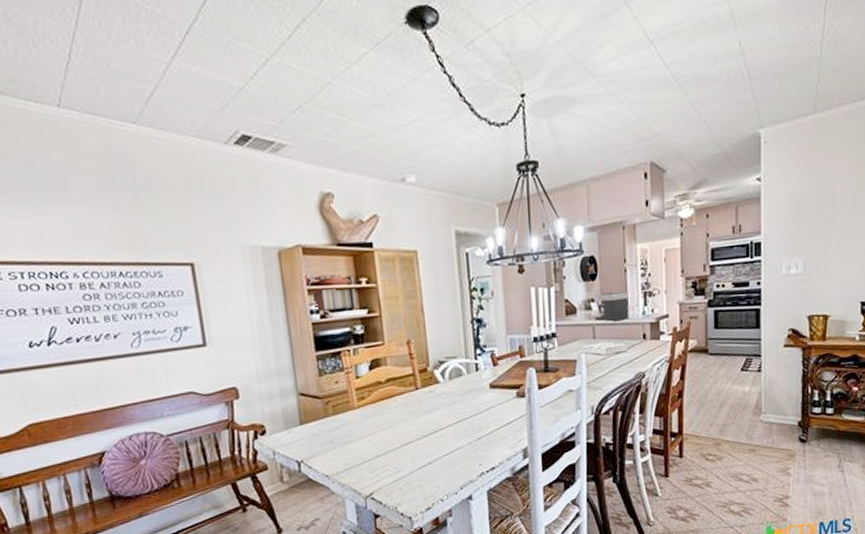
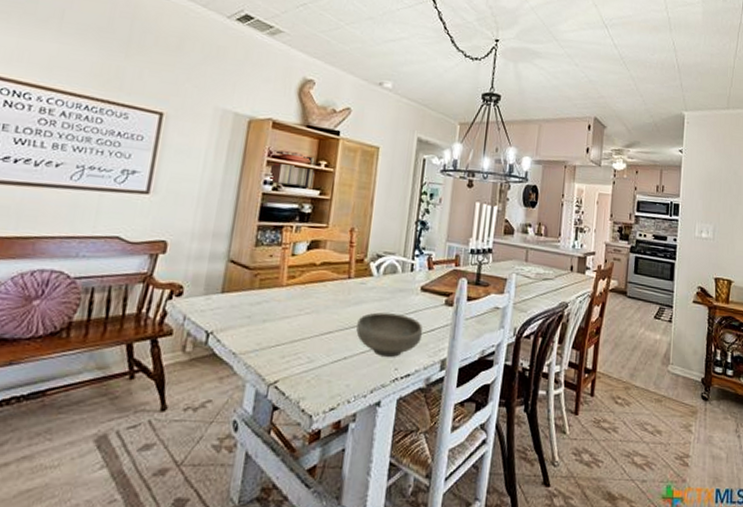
bowl: none [434,414,500,456] -> present [356,312,423,358]
coffee maker: present [594,291,629,322] -> none [529,220,562,250]

